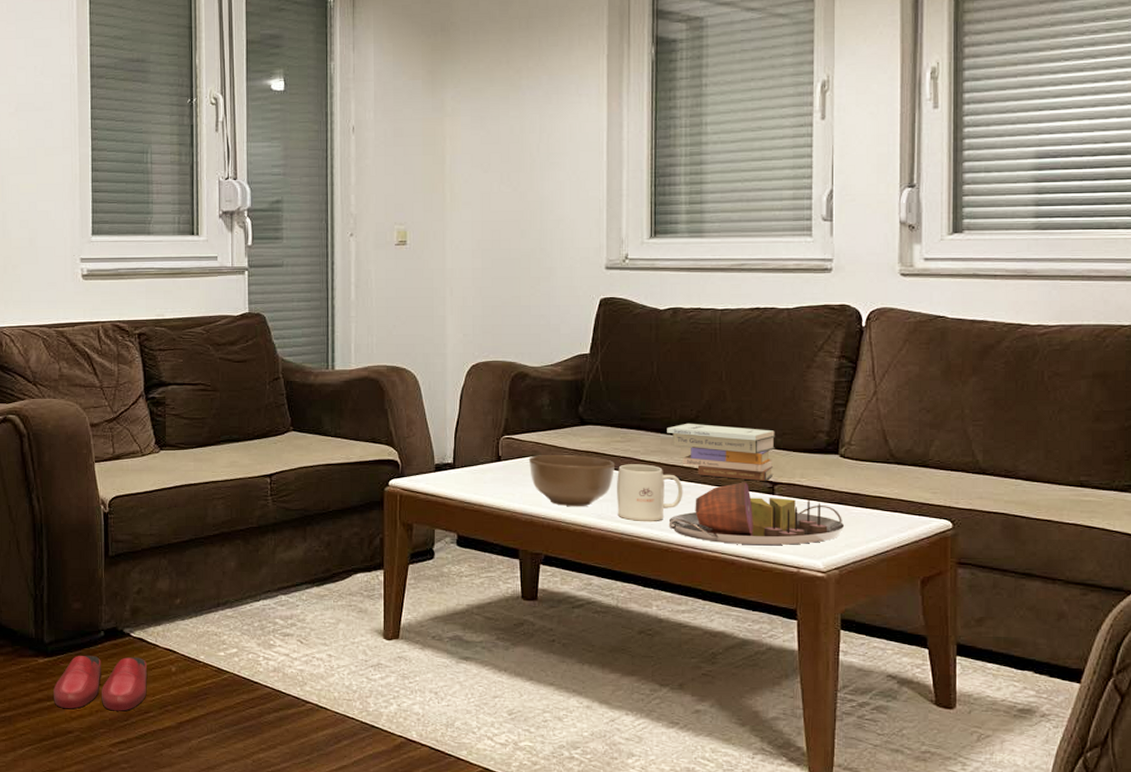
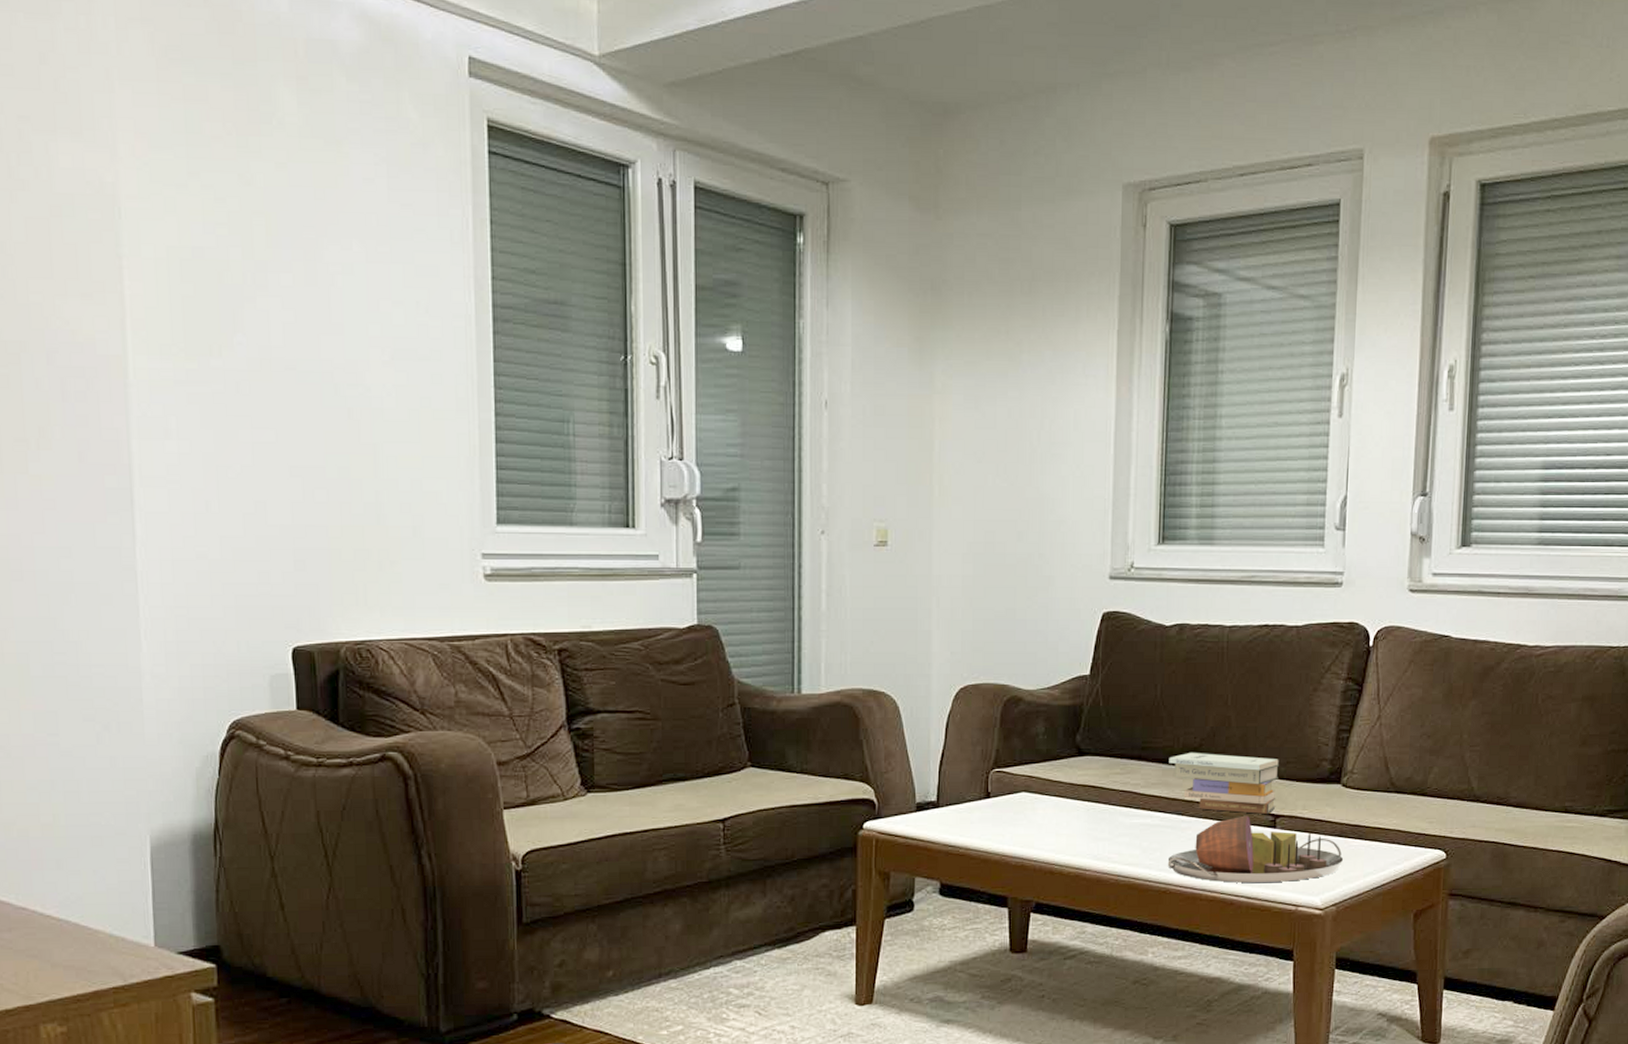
bowl: present [528,454,616,506] -> none [1020,789,1114,847]
mug: present [617,464,683,522] -> none [1114,798,1184,862]

